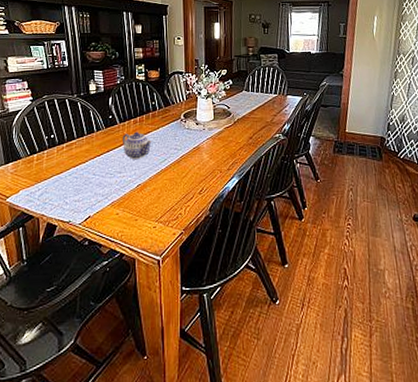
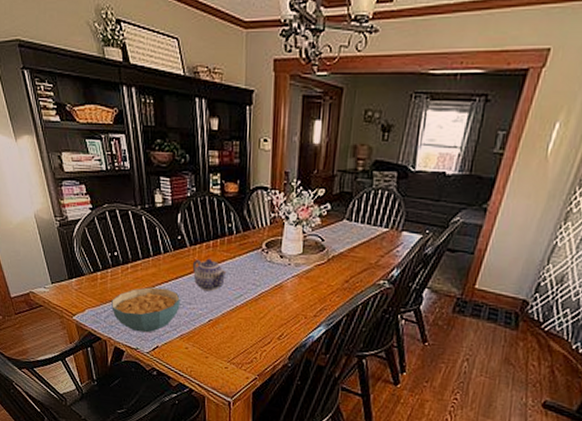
cereal bowl: none [46,162,111,205] -> present [112,287,180,333]

